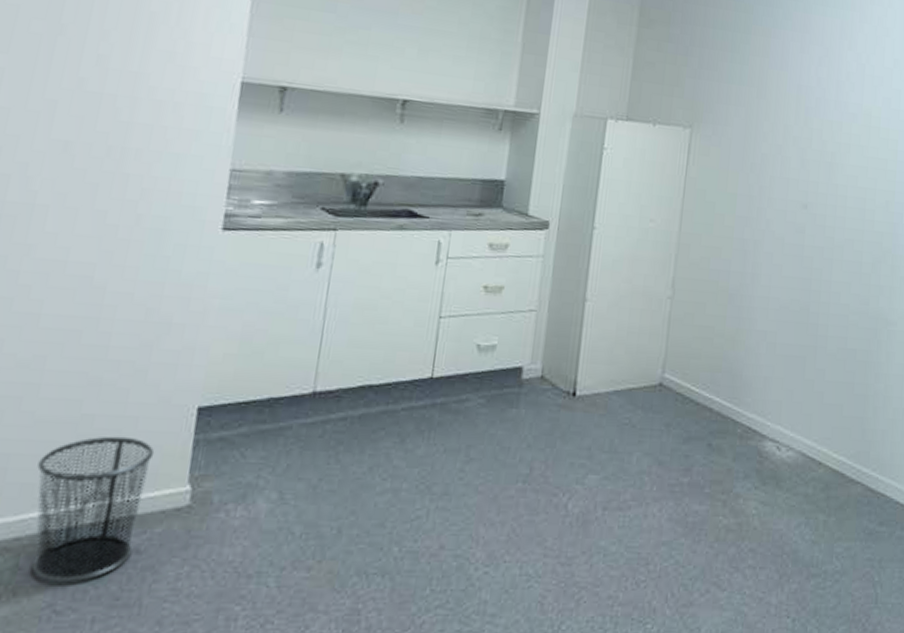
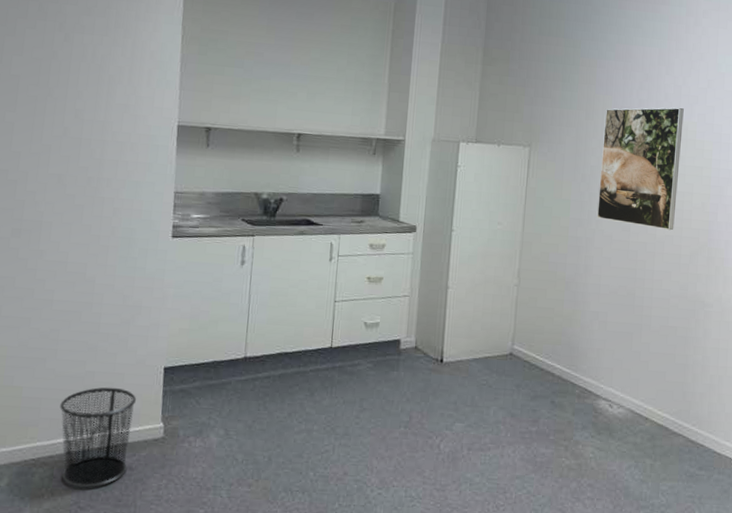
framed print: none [766,86,867,234] -> present [596,107,684,231]

